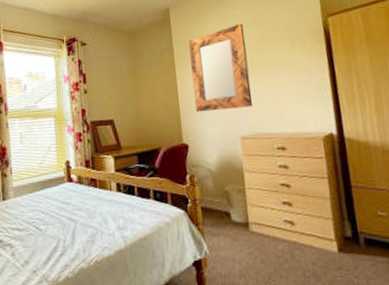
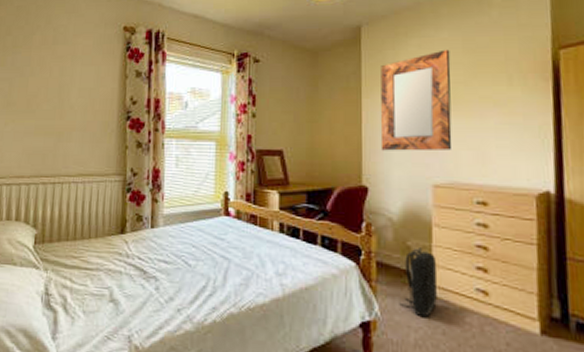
backpack: none [224,191,254,251] -> present [399,248,438,318]

